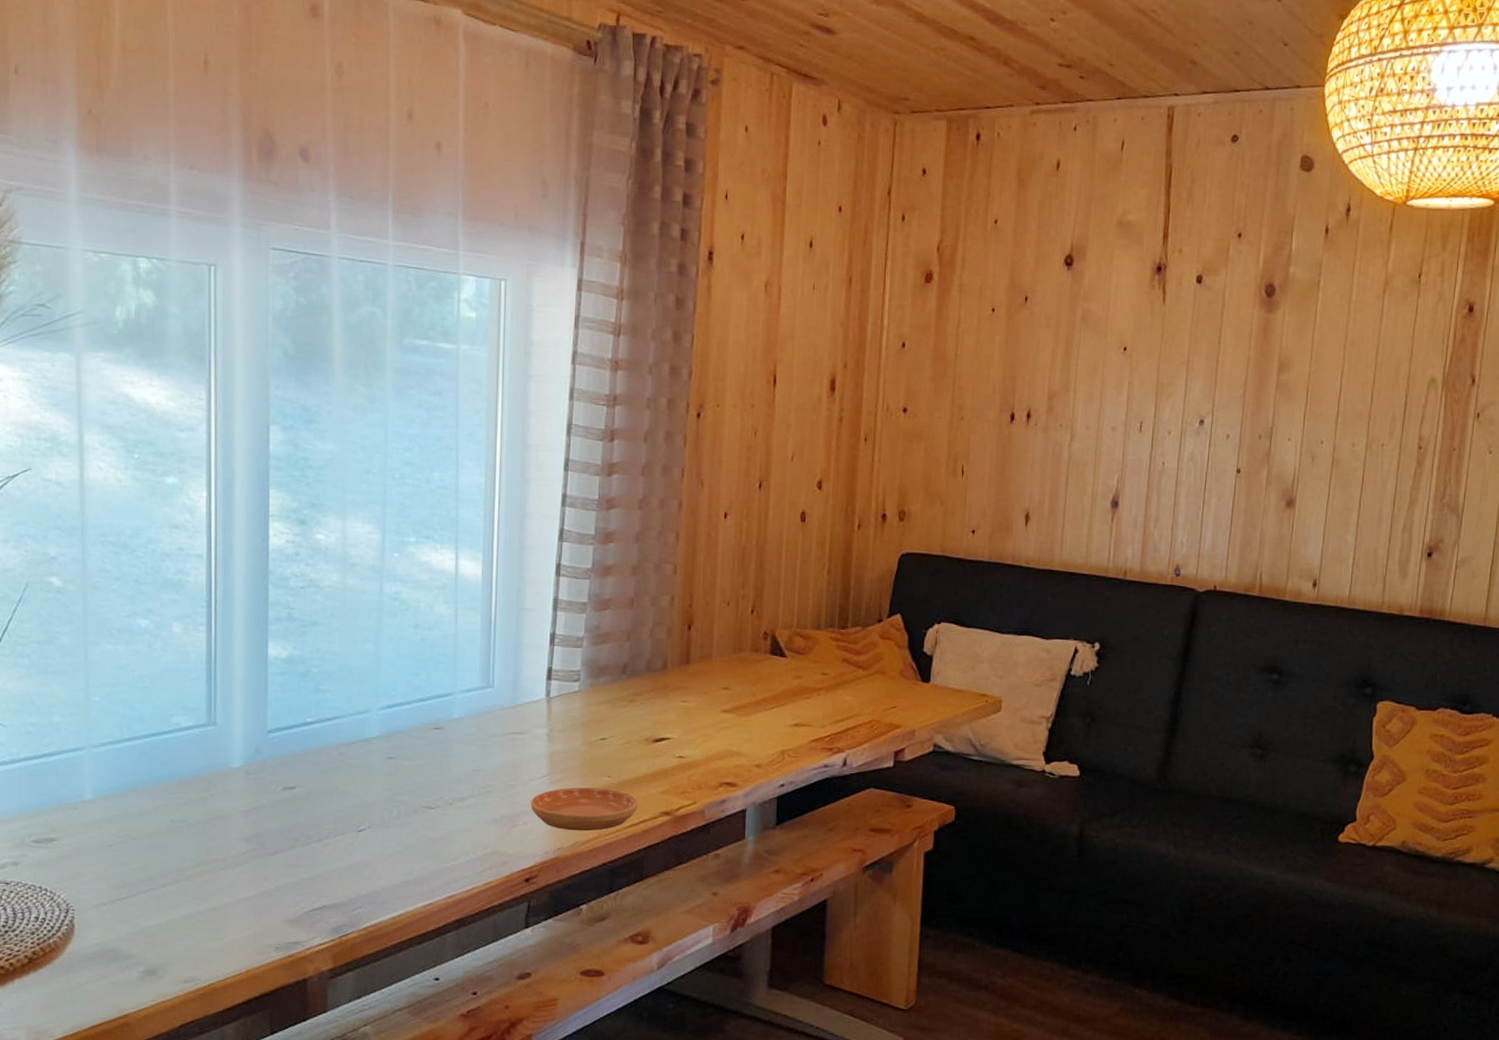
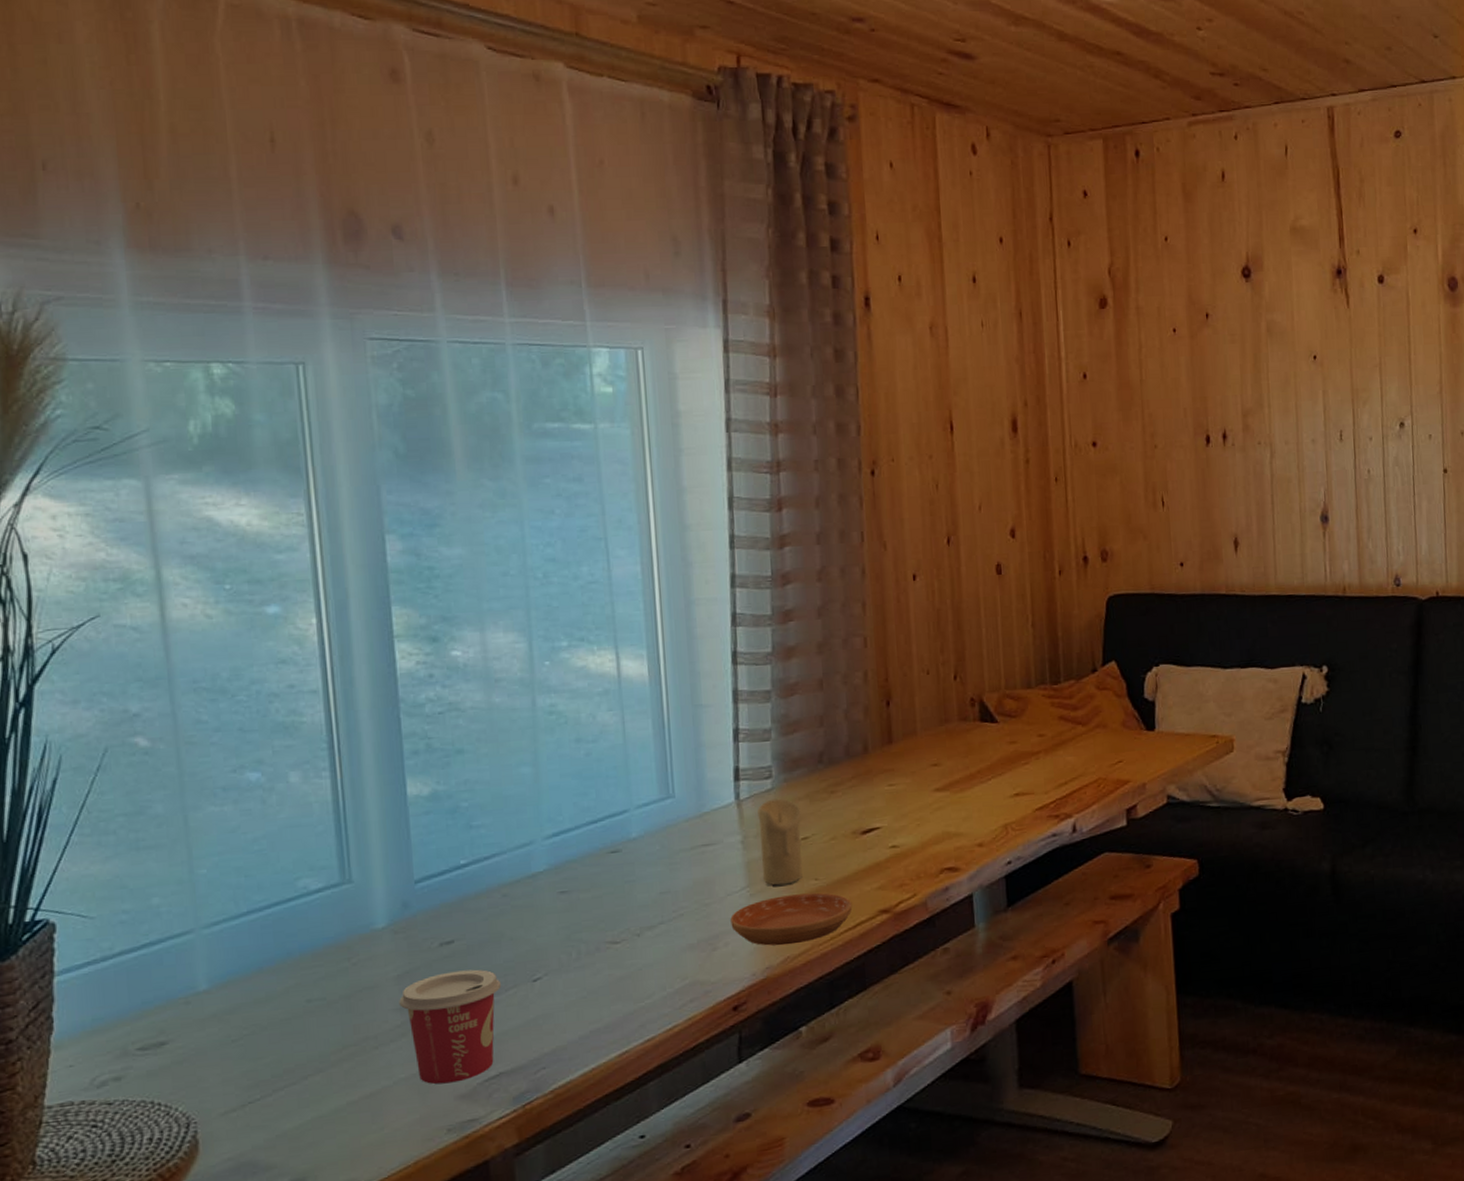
cup: none [246,813,332,908] -> present [399,969,502,1085]
candle: none [562,700,602,778] -> present [757,798,803,886]

